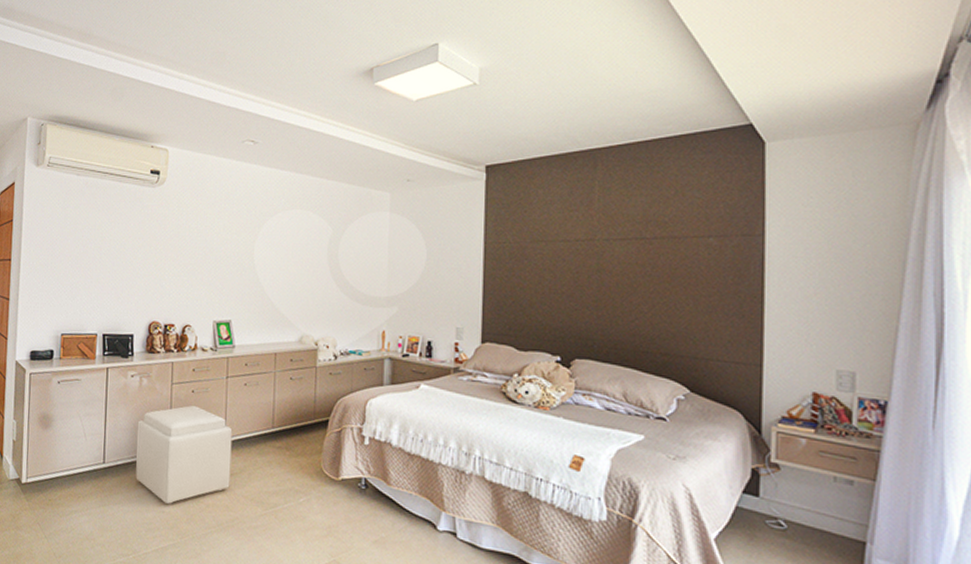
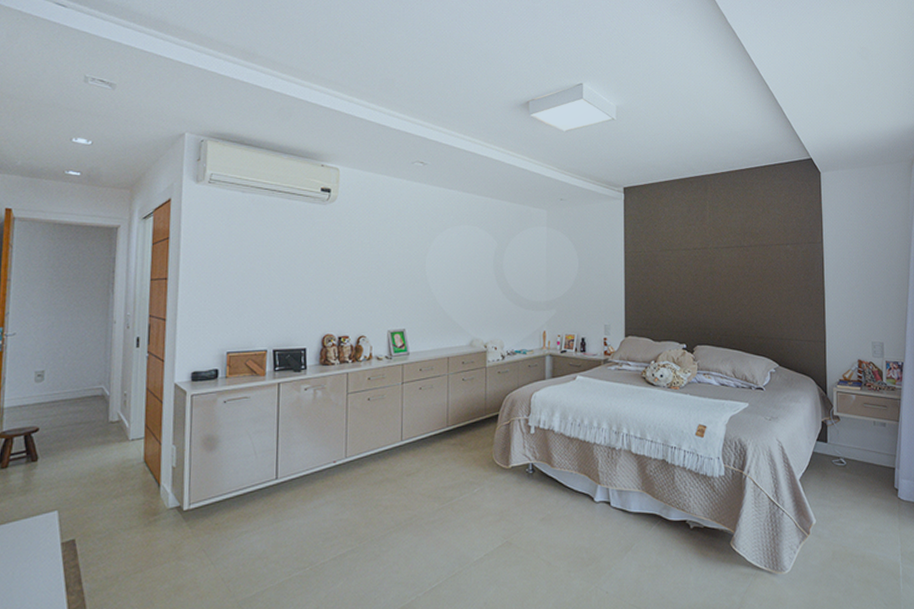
ottoman: present [135,405,233,504] -> none [310,412,409,511]

